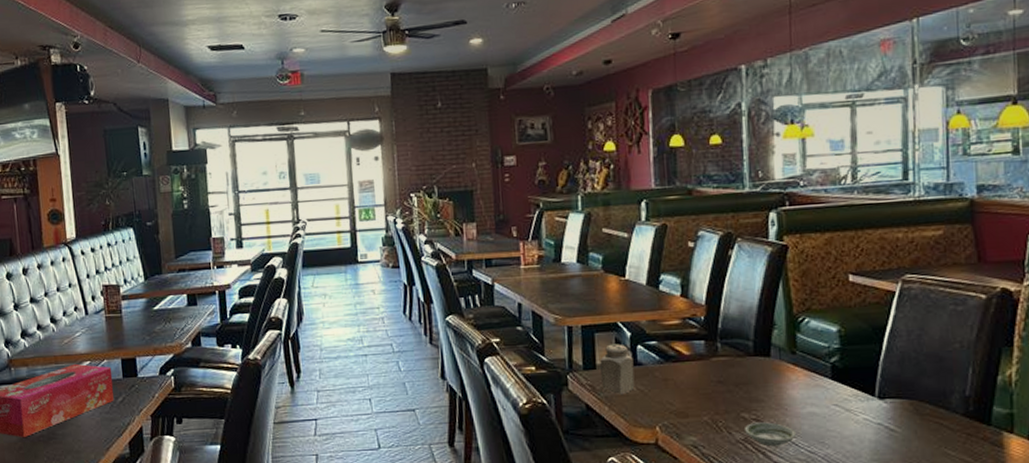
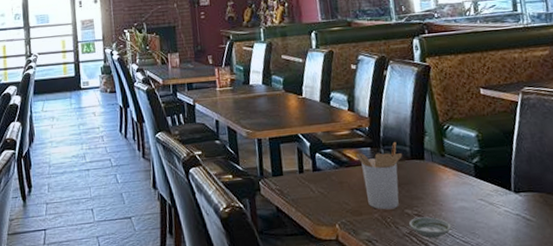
salt shaker: present [600,344,635,394] -> none [286,152,316,197]
utensil holder: none [685,335,744,413] -> present [355,142,403,210]

